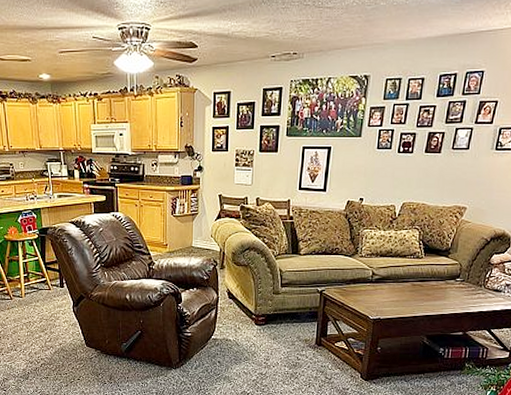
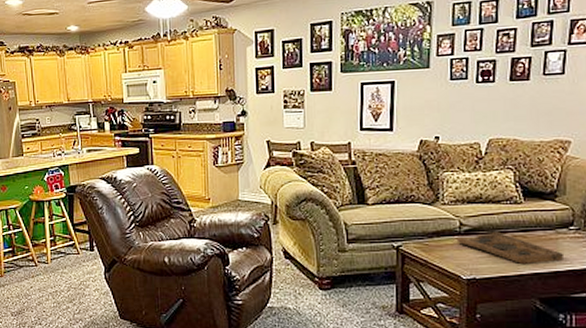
decorative tray: none [368,281,449,308] -> present [456,231,563,264]

